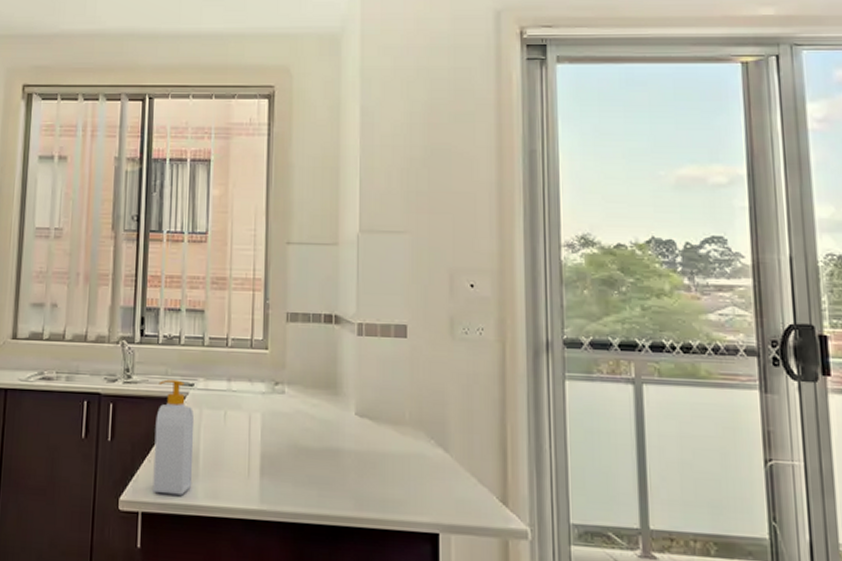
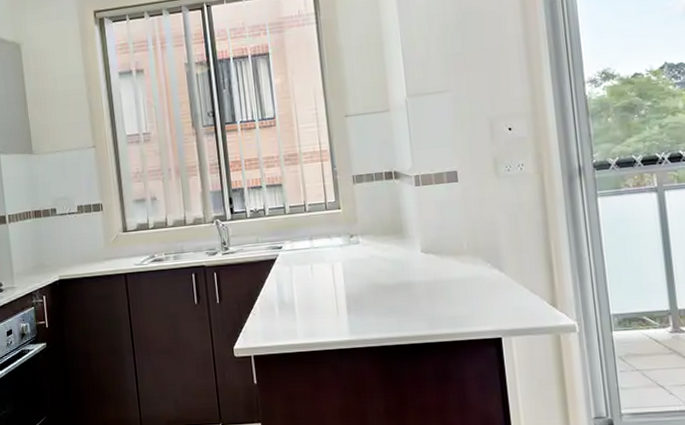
soap bottle: present [153,379,195,496] -> none [252,245,292,339]

